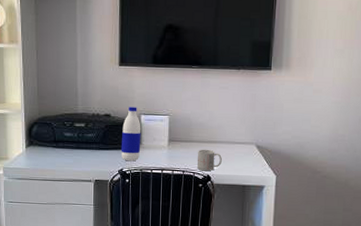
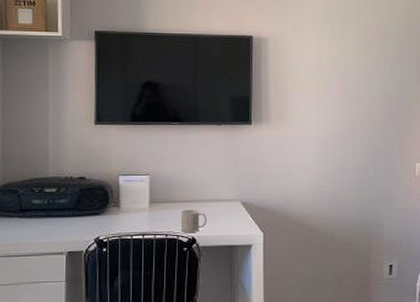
water bottle: present [121,107,141,161] -> none [97,167,120,228]

